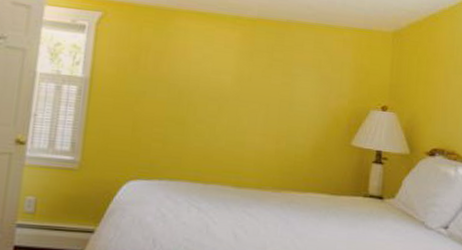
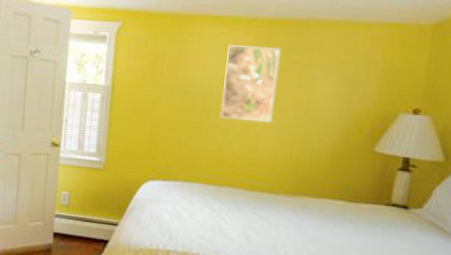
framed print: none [206,41,264,118] -> present [219,45,281,122]

